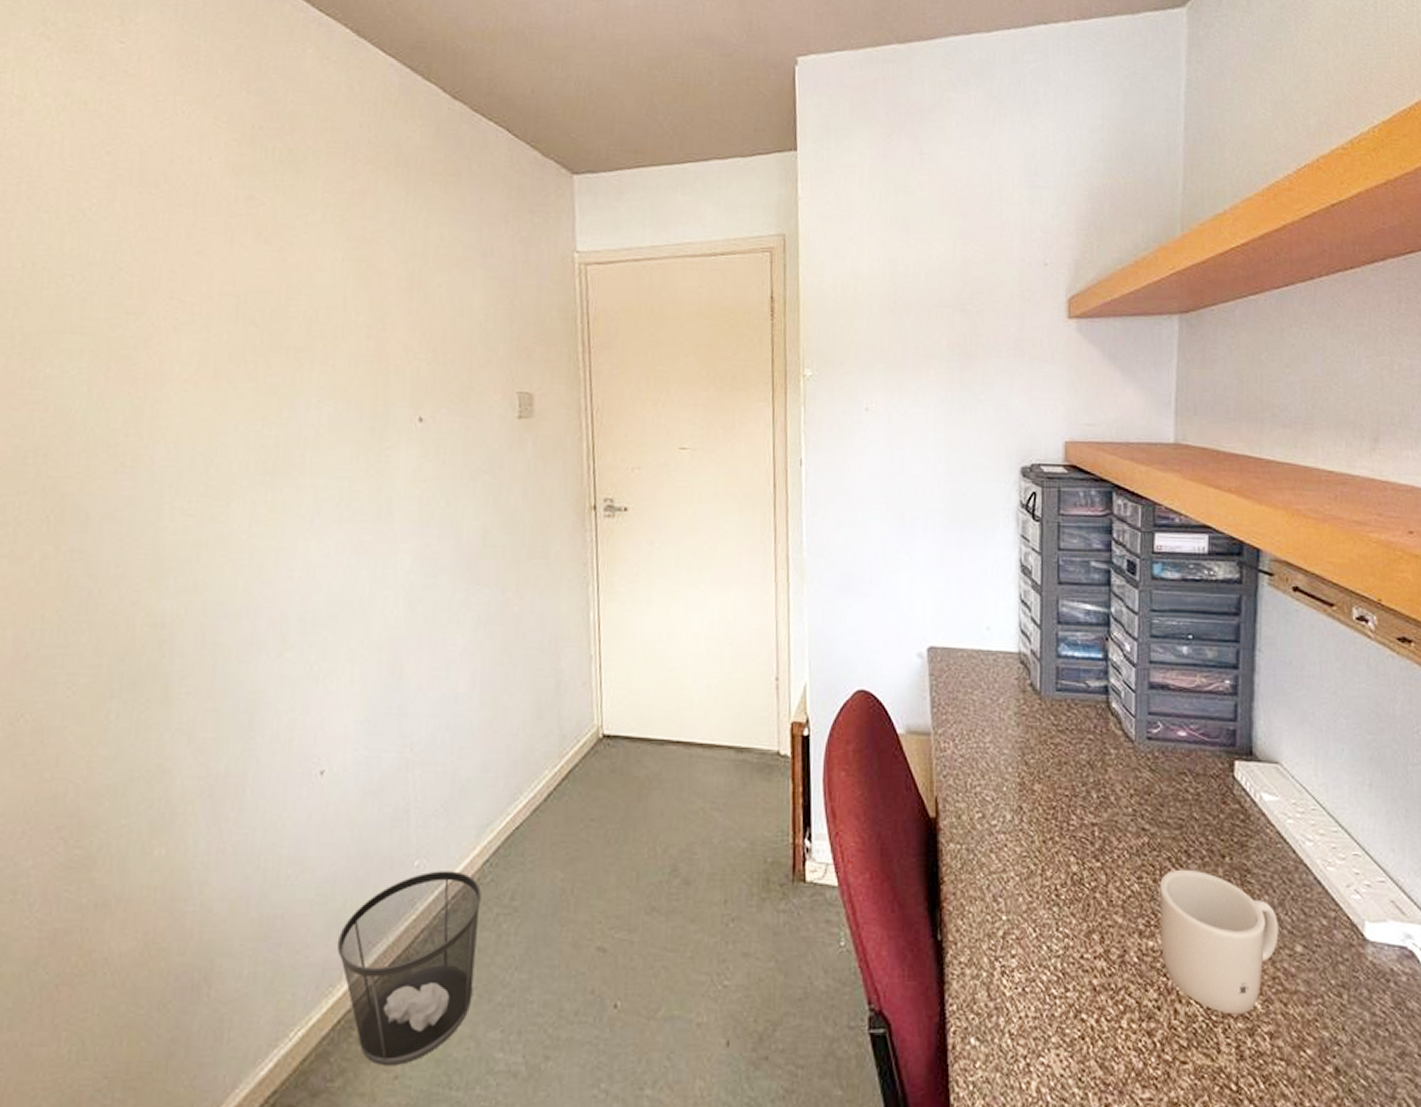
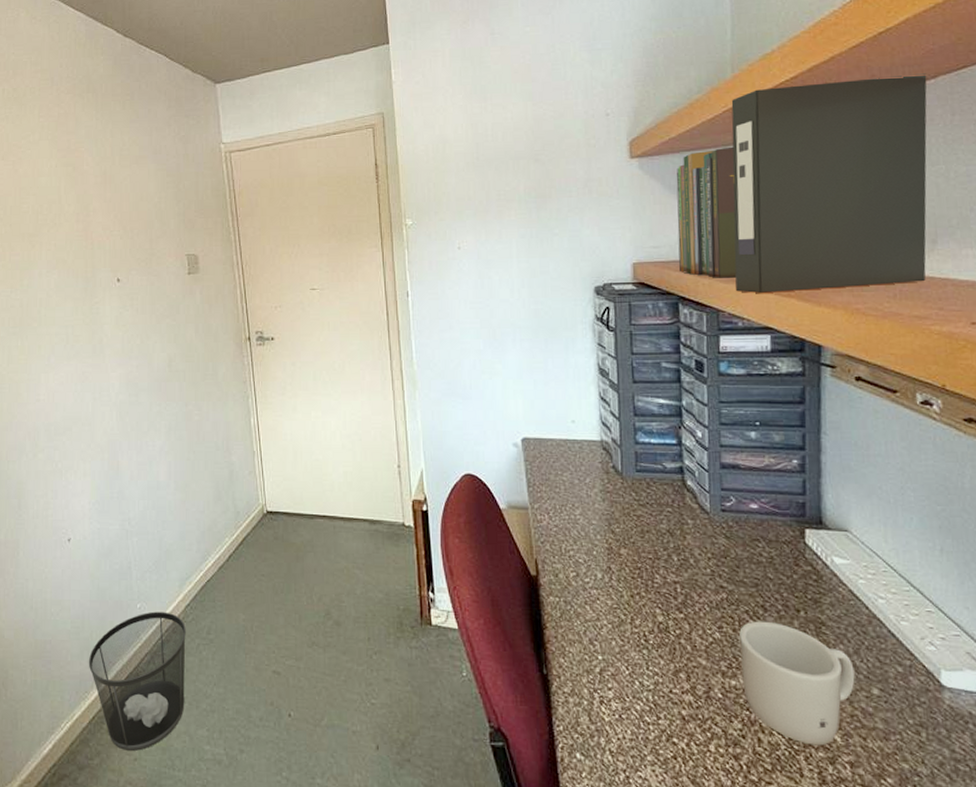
books: none [1115,315,1180,466] -> present [676,146,737,278]
binder: none [1174,252,1376,487] -> present [731,73,927,294]

